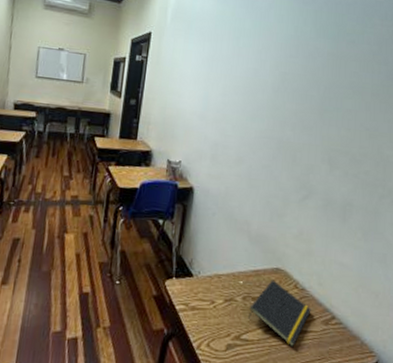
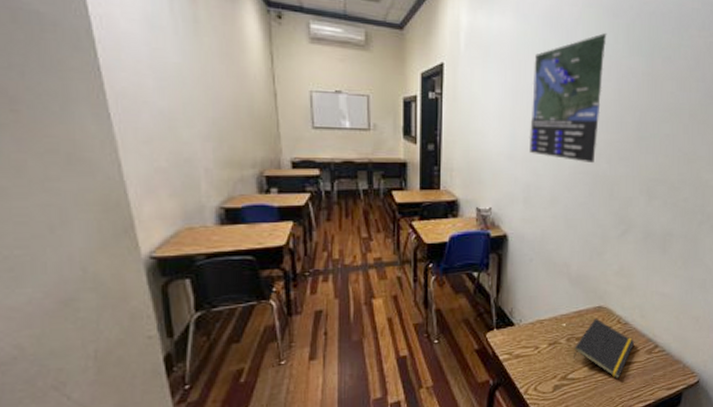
map: none [220,16,297,130] -> present [529,32,607,164]

